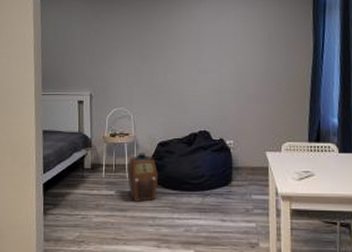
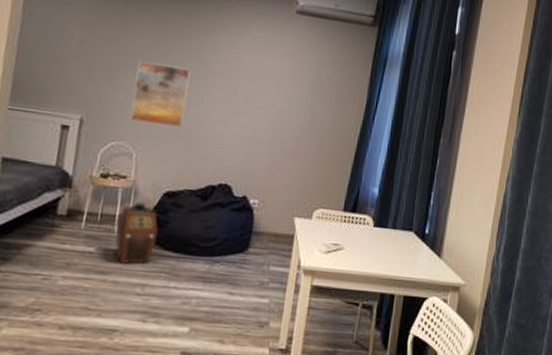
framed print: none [124,42,164,91] -> present [131,61,191,129]

